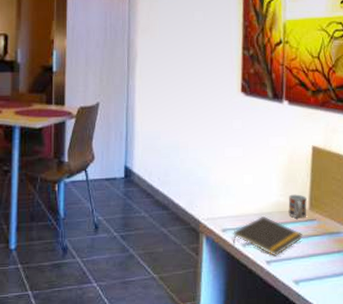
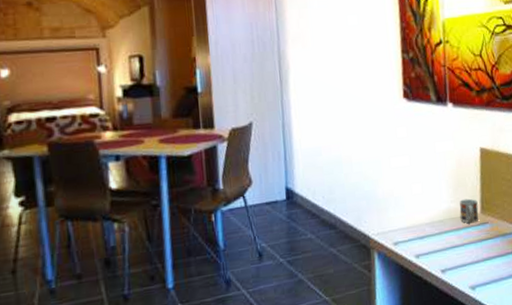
notepad: present [233,215,303,257] -> none [405,224,476,265]

